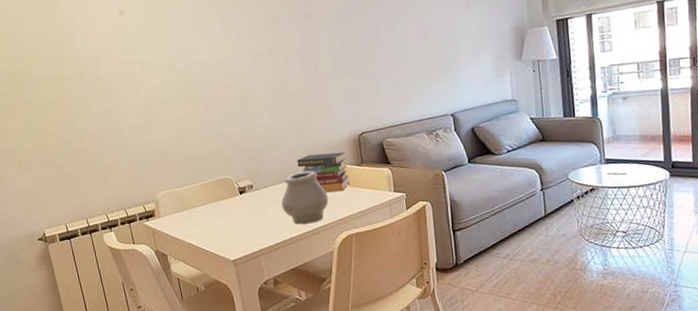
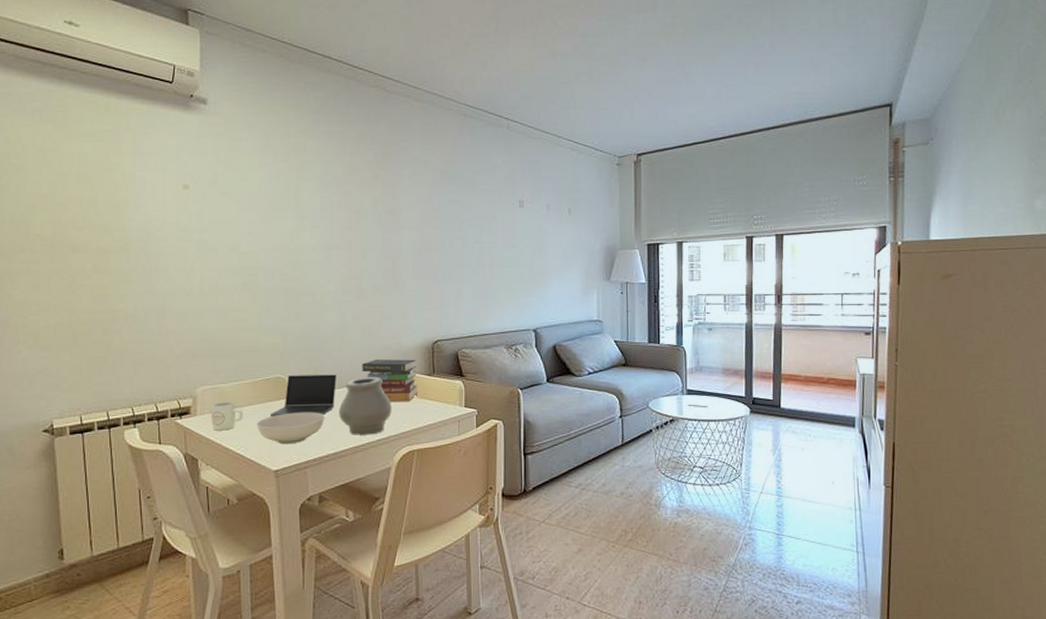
mug: none [171,202,200,229] -> present [211,401,243,431]
bowl: none [212,206,271,237] -> present [256,412,325,445]
laptop computer: none [223,171,277,213] -> present [271,374,336,417]

